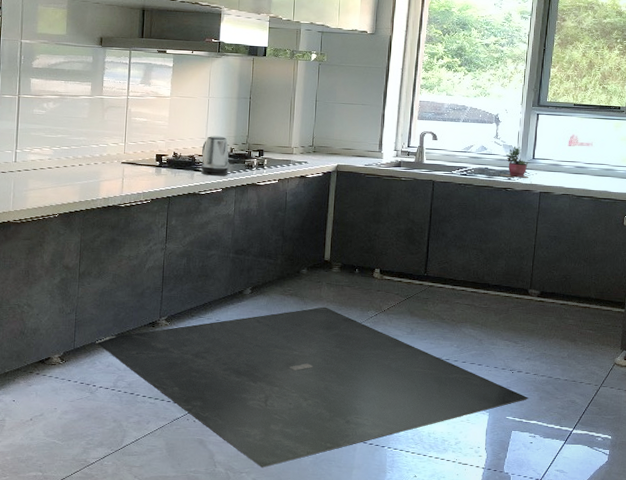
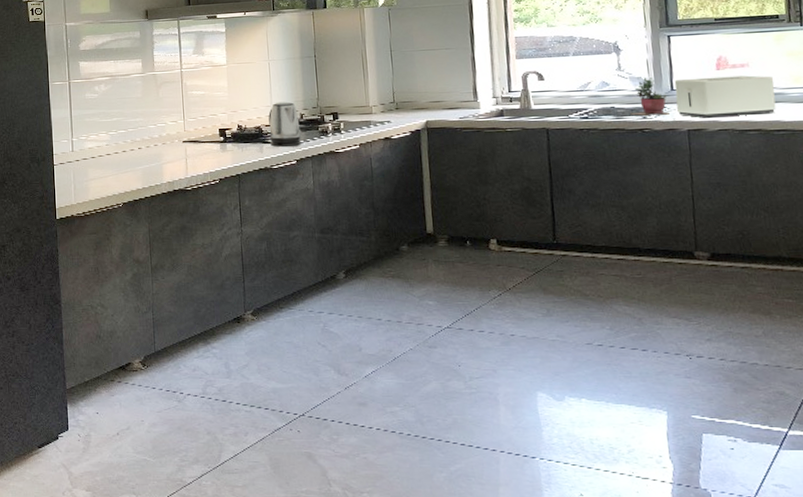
floor mat: present [94,307,529,467] -> none [175,288,718,486]
toaster: none [535,150,609,185] -> present [674,75,776,118]

